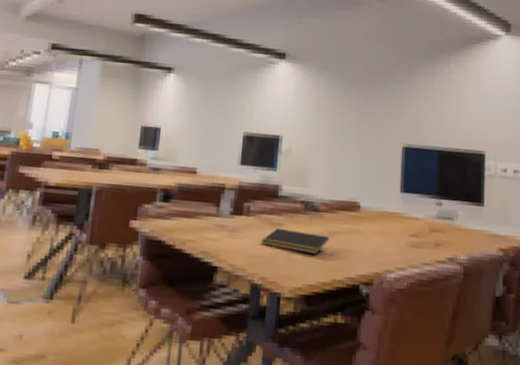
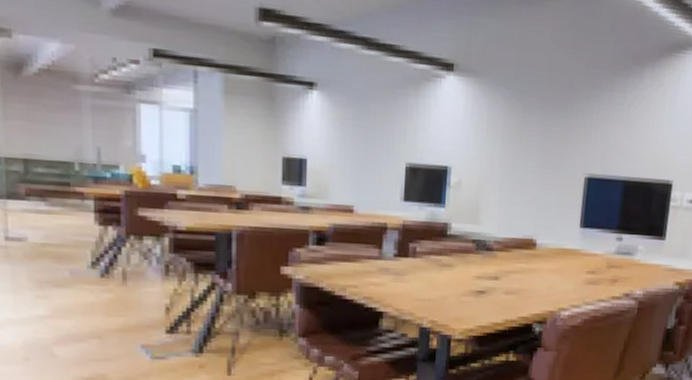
notepad: present [261,228,329,254] -> none [429,269,503,295]

